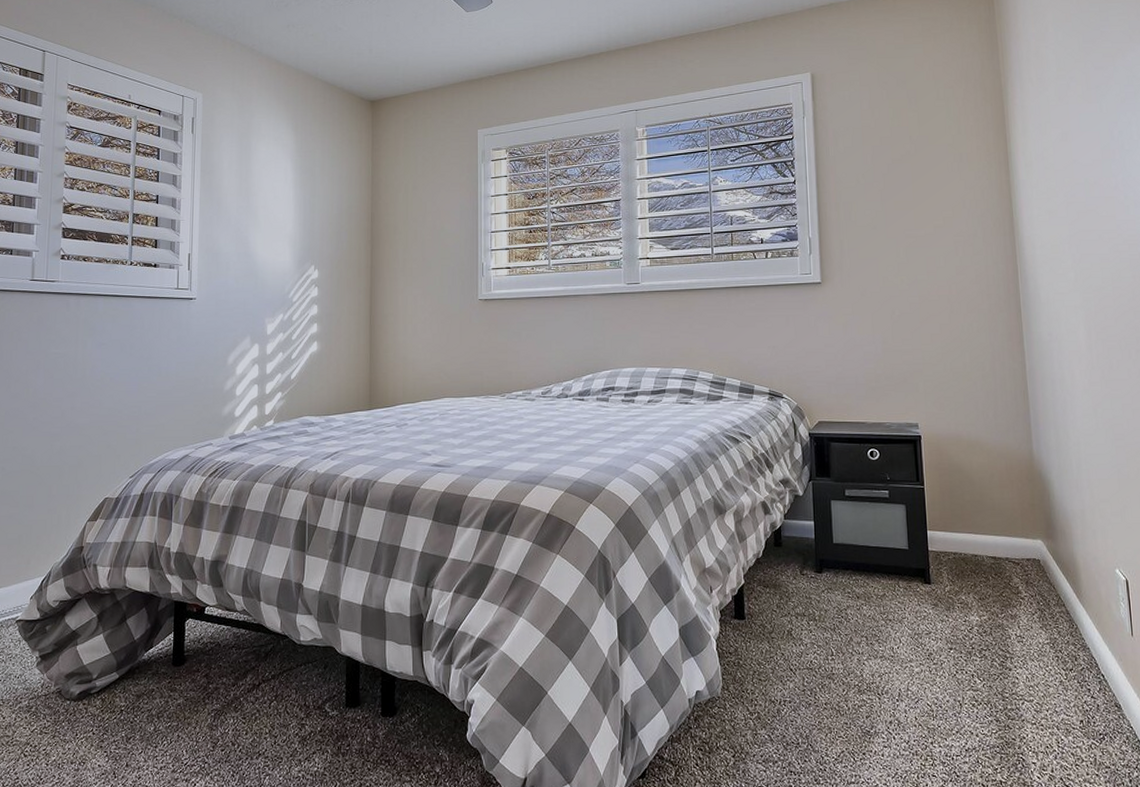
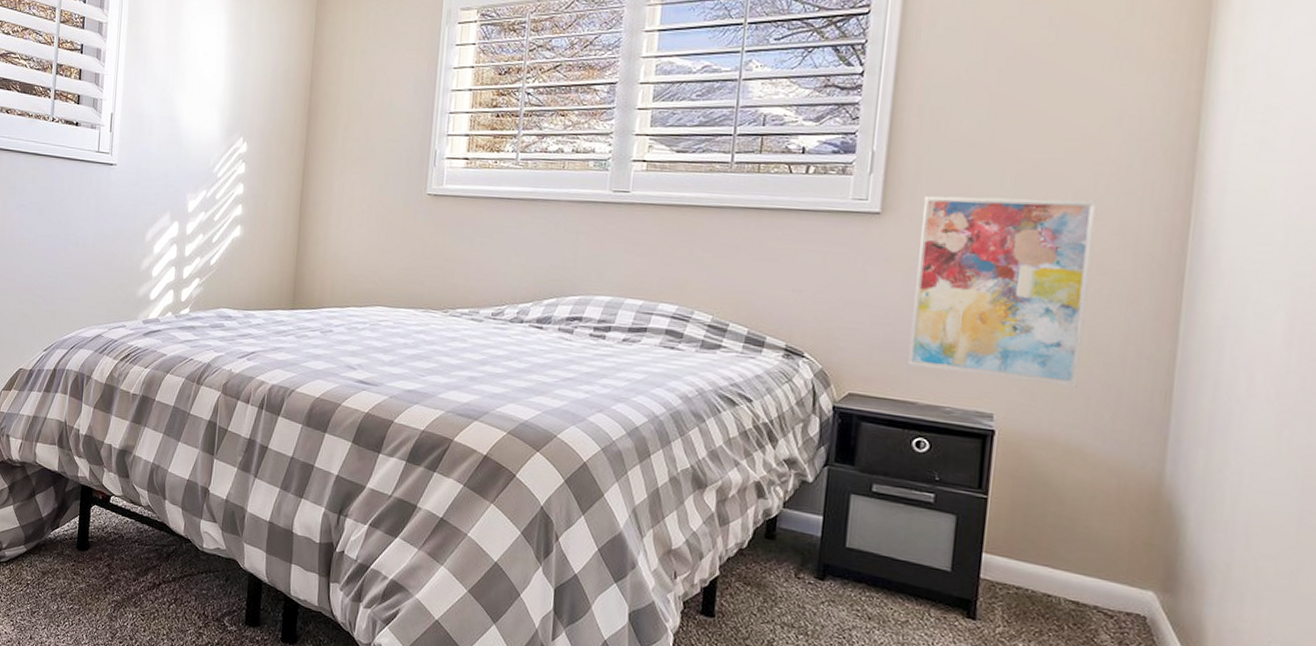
wall art: none [848,261,968,396] -> present [908,195,1098,388]

